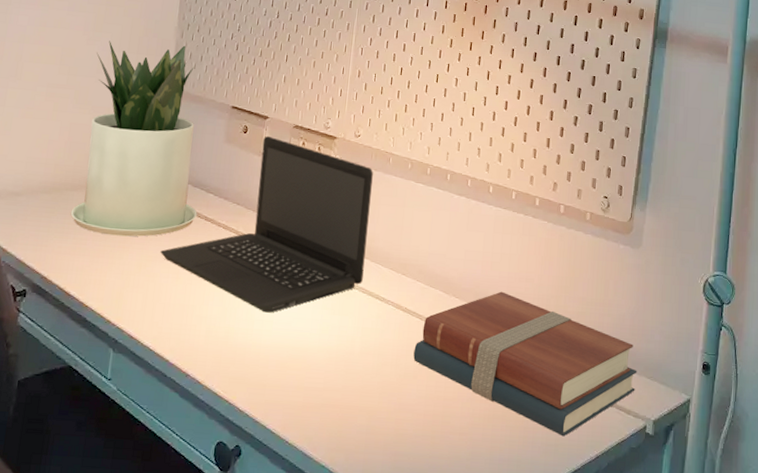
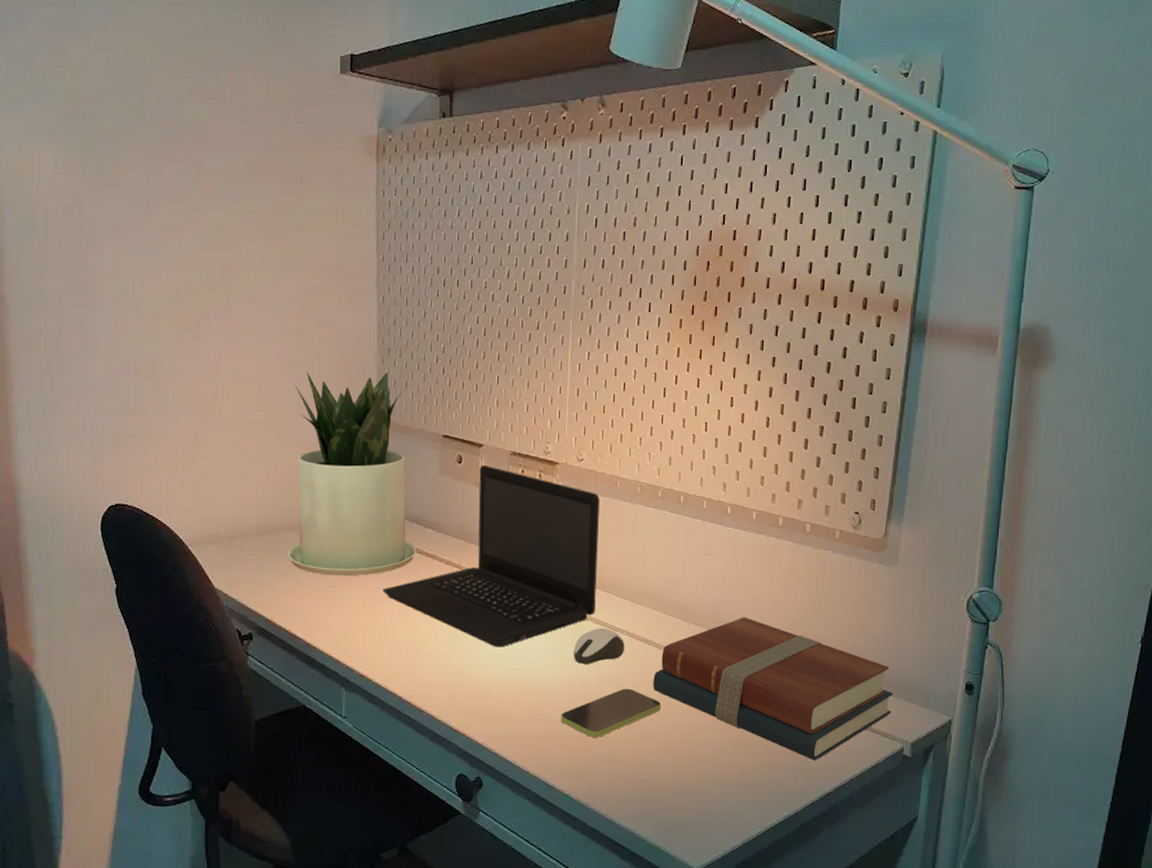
phone: none [323,358,420,407] -> present [561,688,661,737]
computer mouse: none [339,297,389,333] -> present [574,628,624,664]

